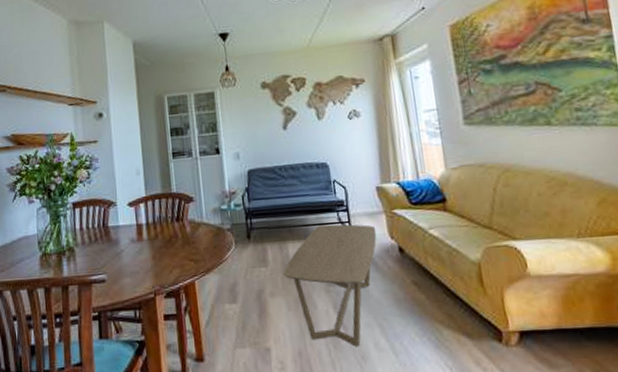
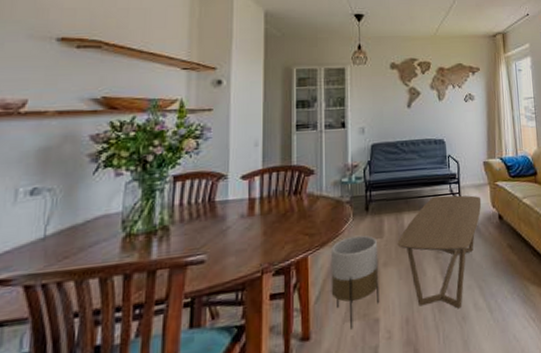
planter: none [217,263,270,356] -> present [330,235,380,330]

